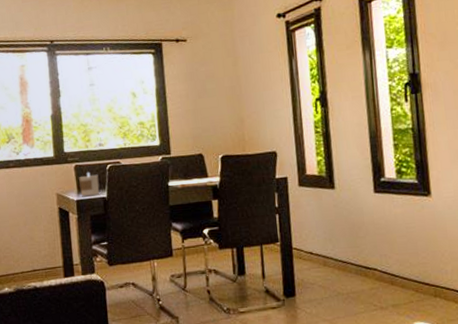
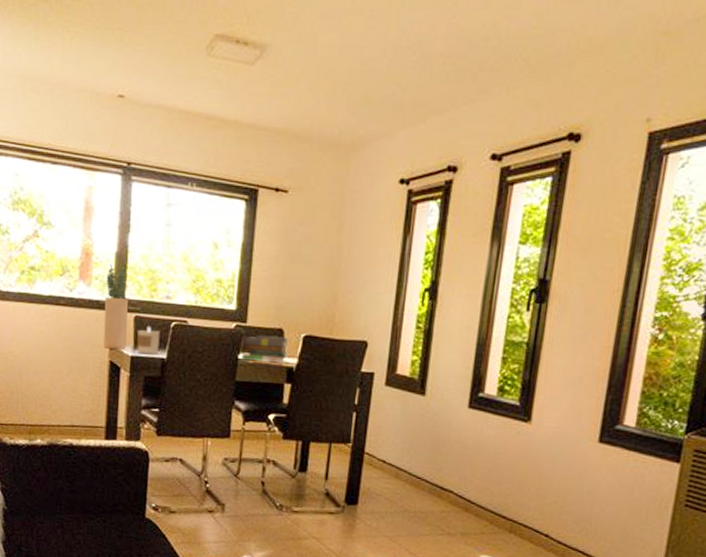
vase: none [46,121,71,198] -> present [103,262,128,350]
books: none [171,160,212,187] -> present [242,335,289,364]

